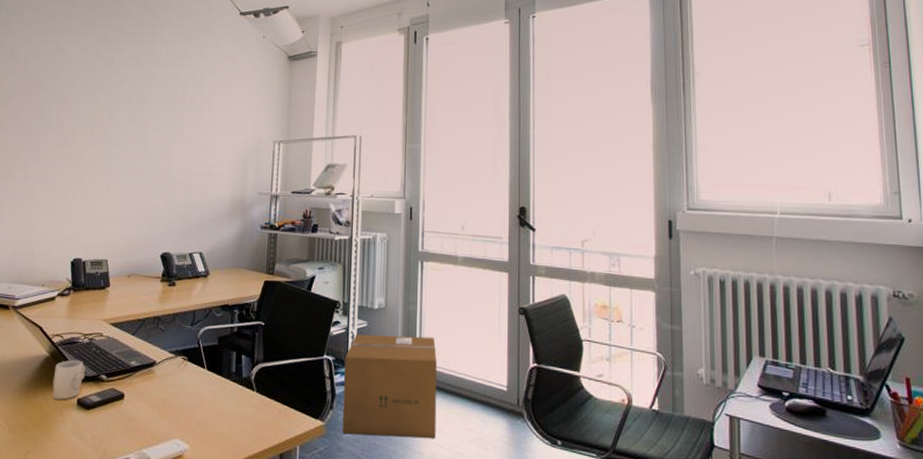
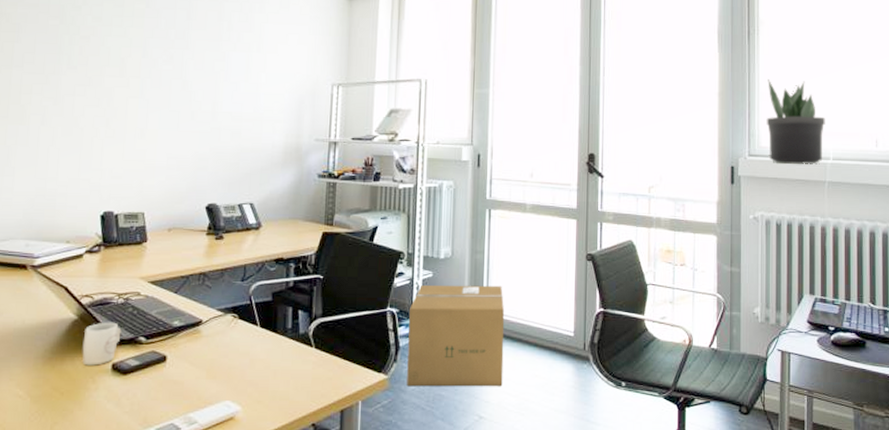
planter: none [705,131,771,219] -> present [766,79,825,164]

